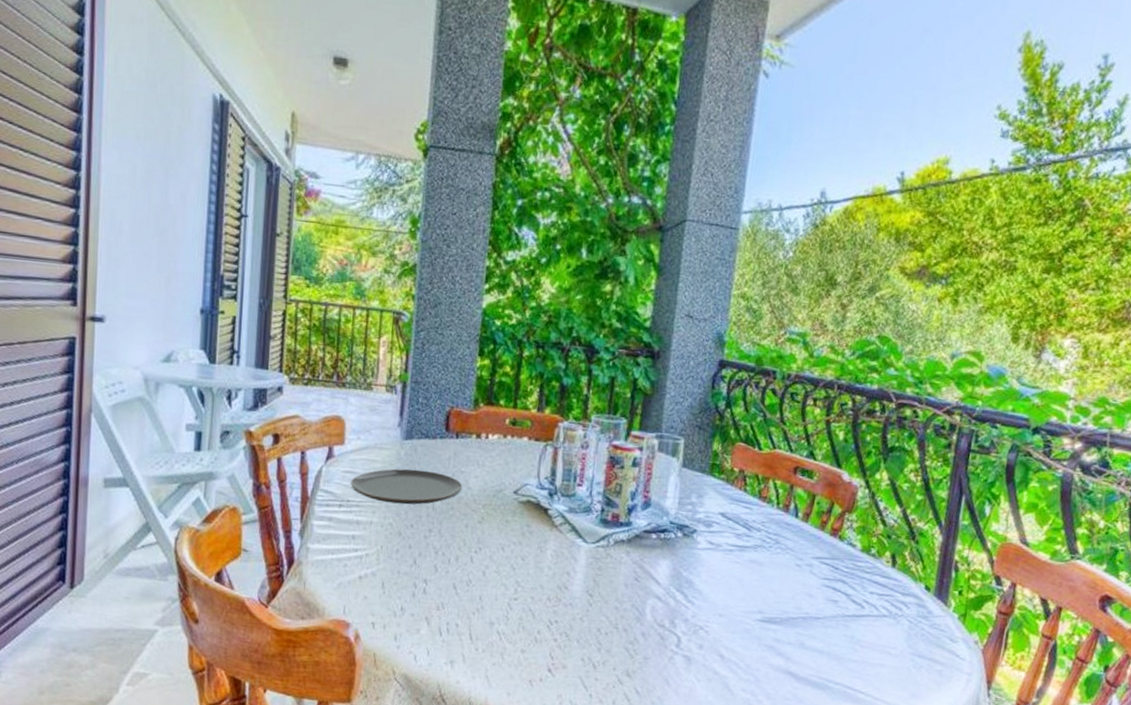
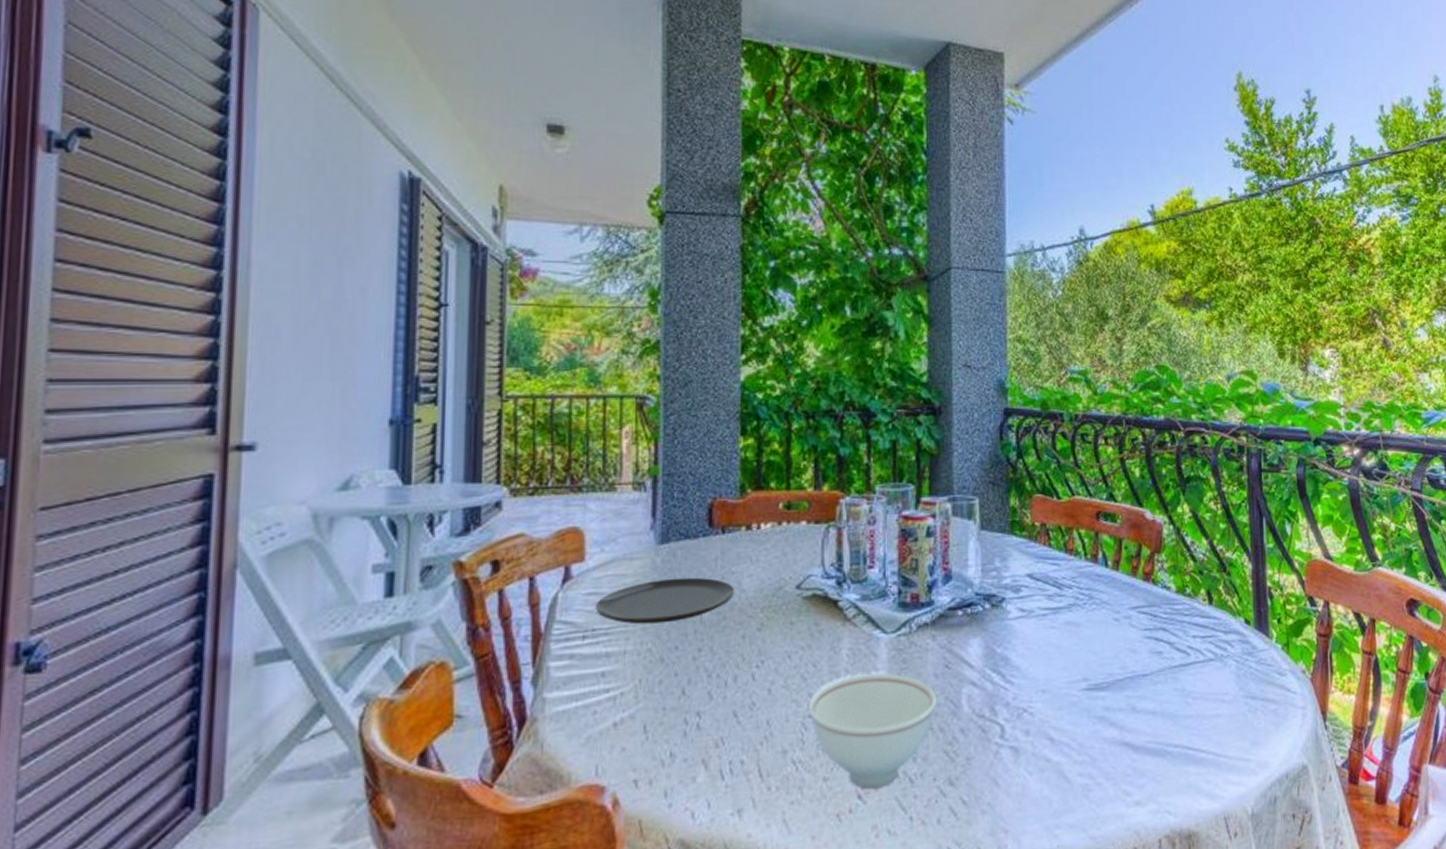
bowl: none [513,572,625,666] -> present [807,672,938,789]

